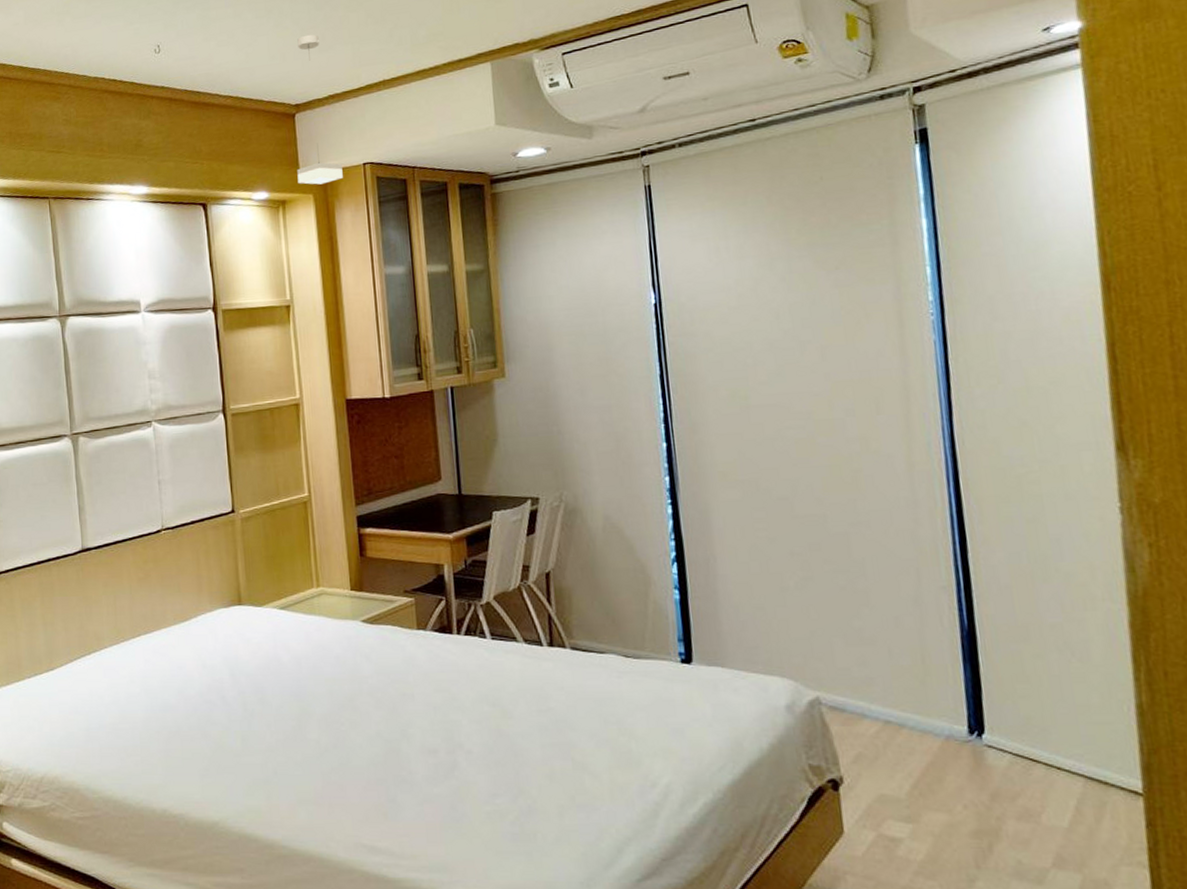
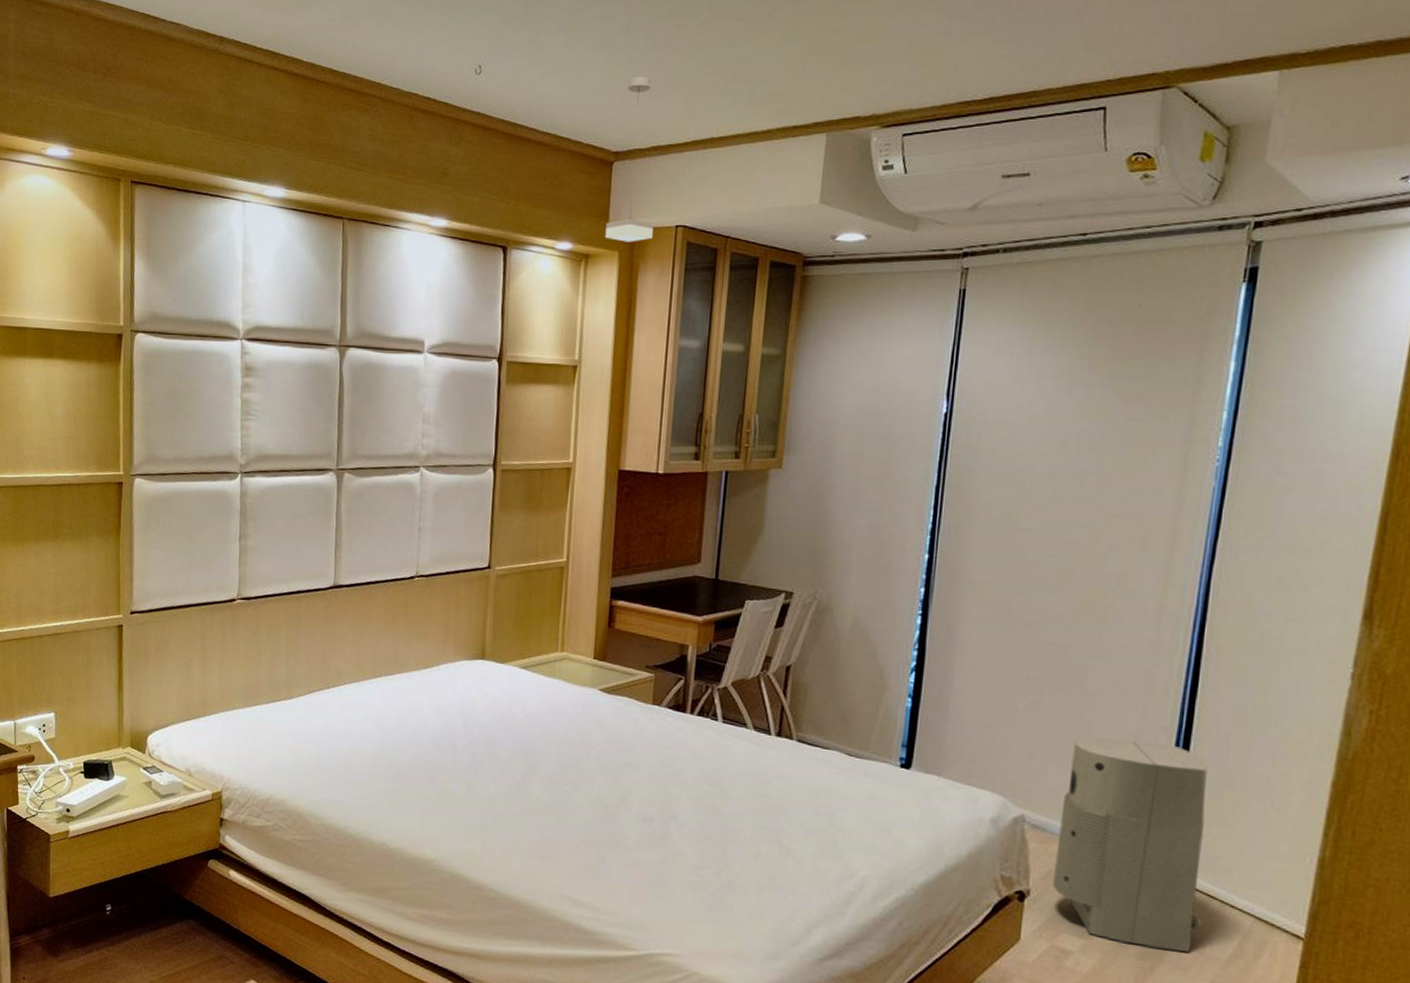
air purifier: none [853,604,1031,824] -> present [1053,737,1208,952]

